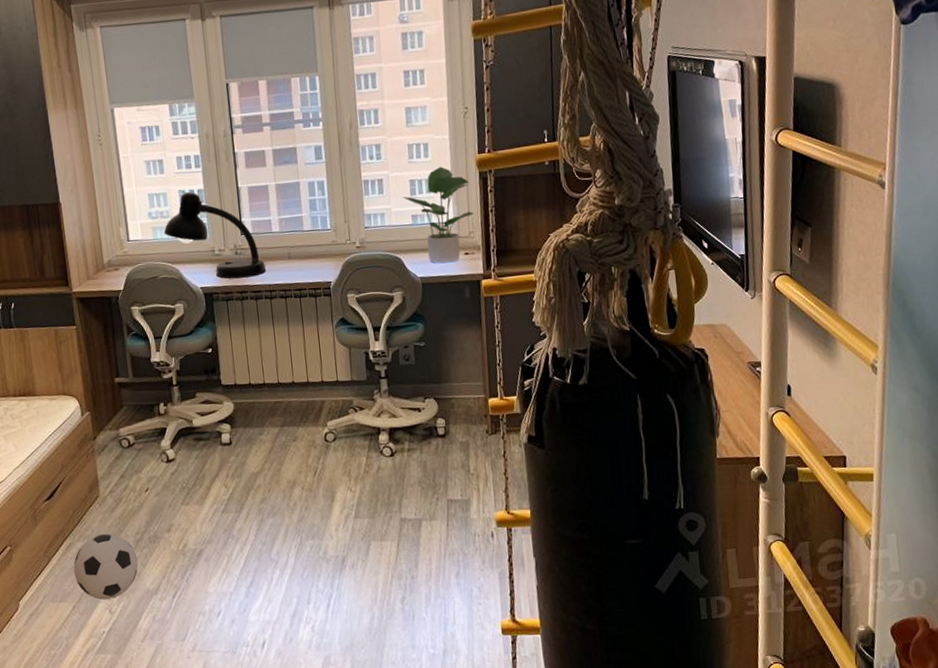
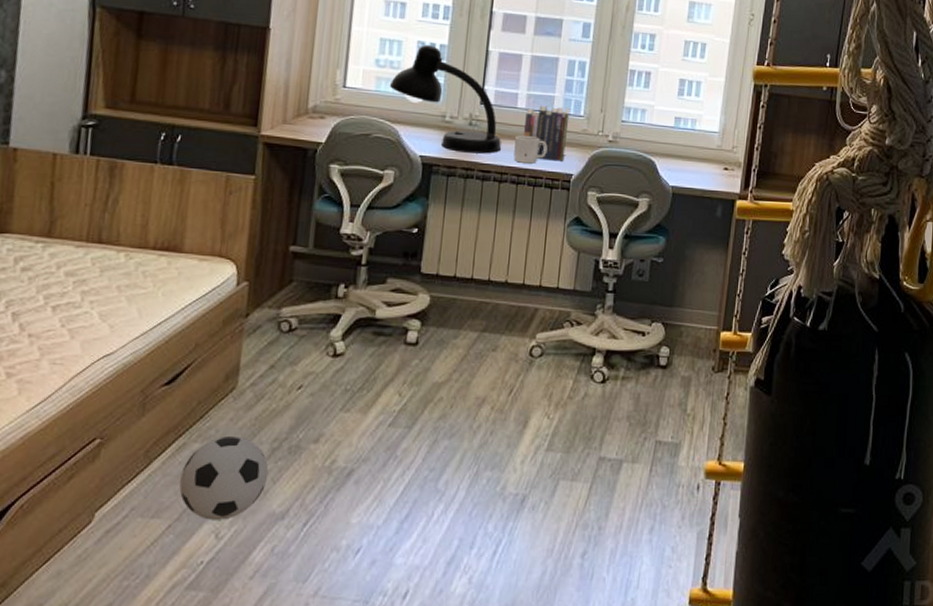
mug: none [276,254,306,280] -> present [513,135,548,164]
books: none [280,225,322,274] -> present [523,105,570,162]
potted plant: present [403,167,475,264] -> none [670,71,742,176]

